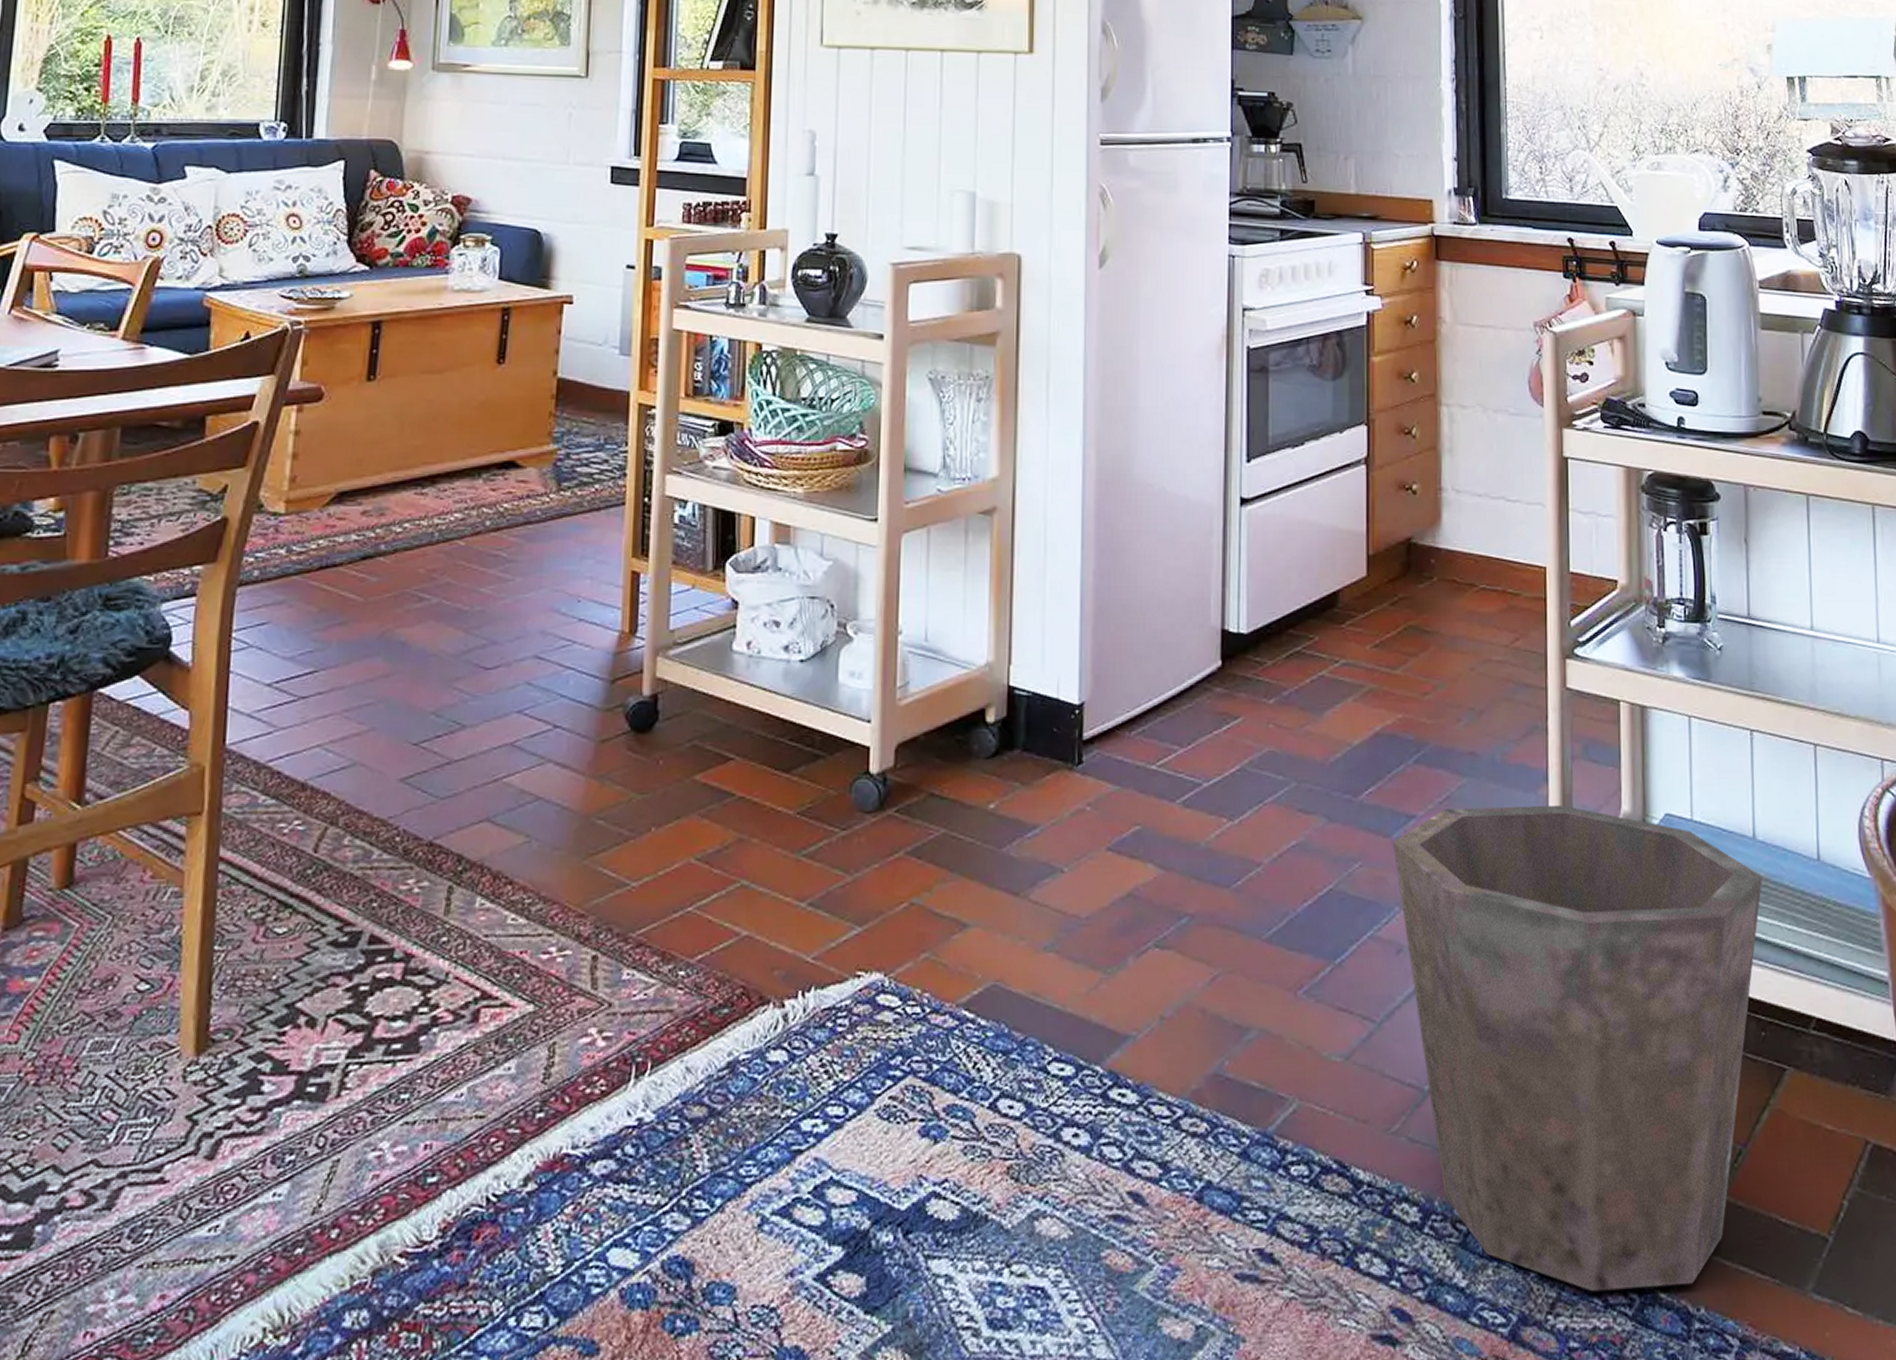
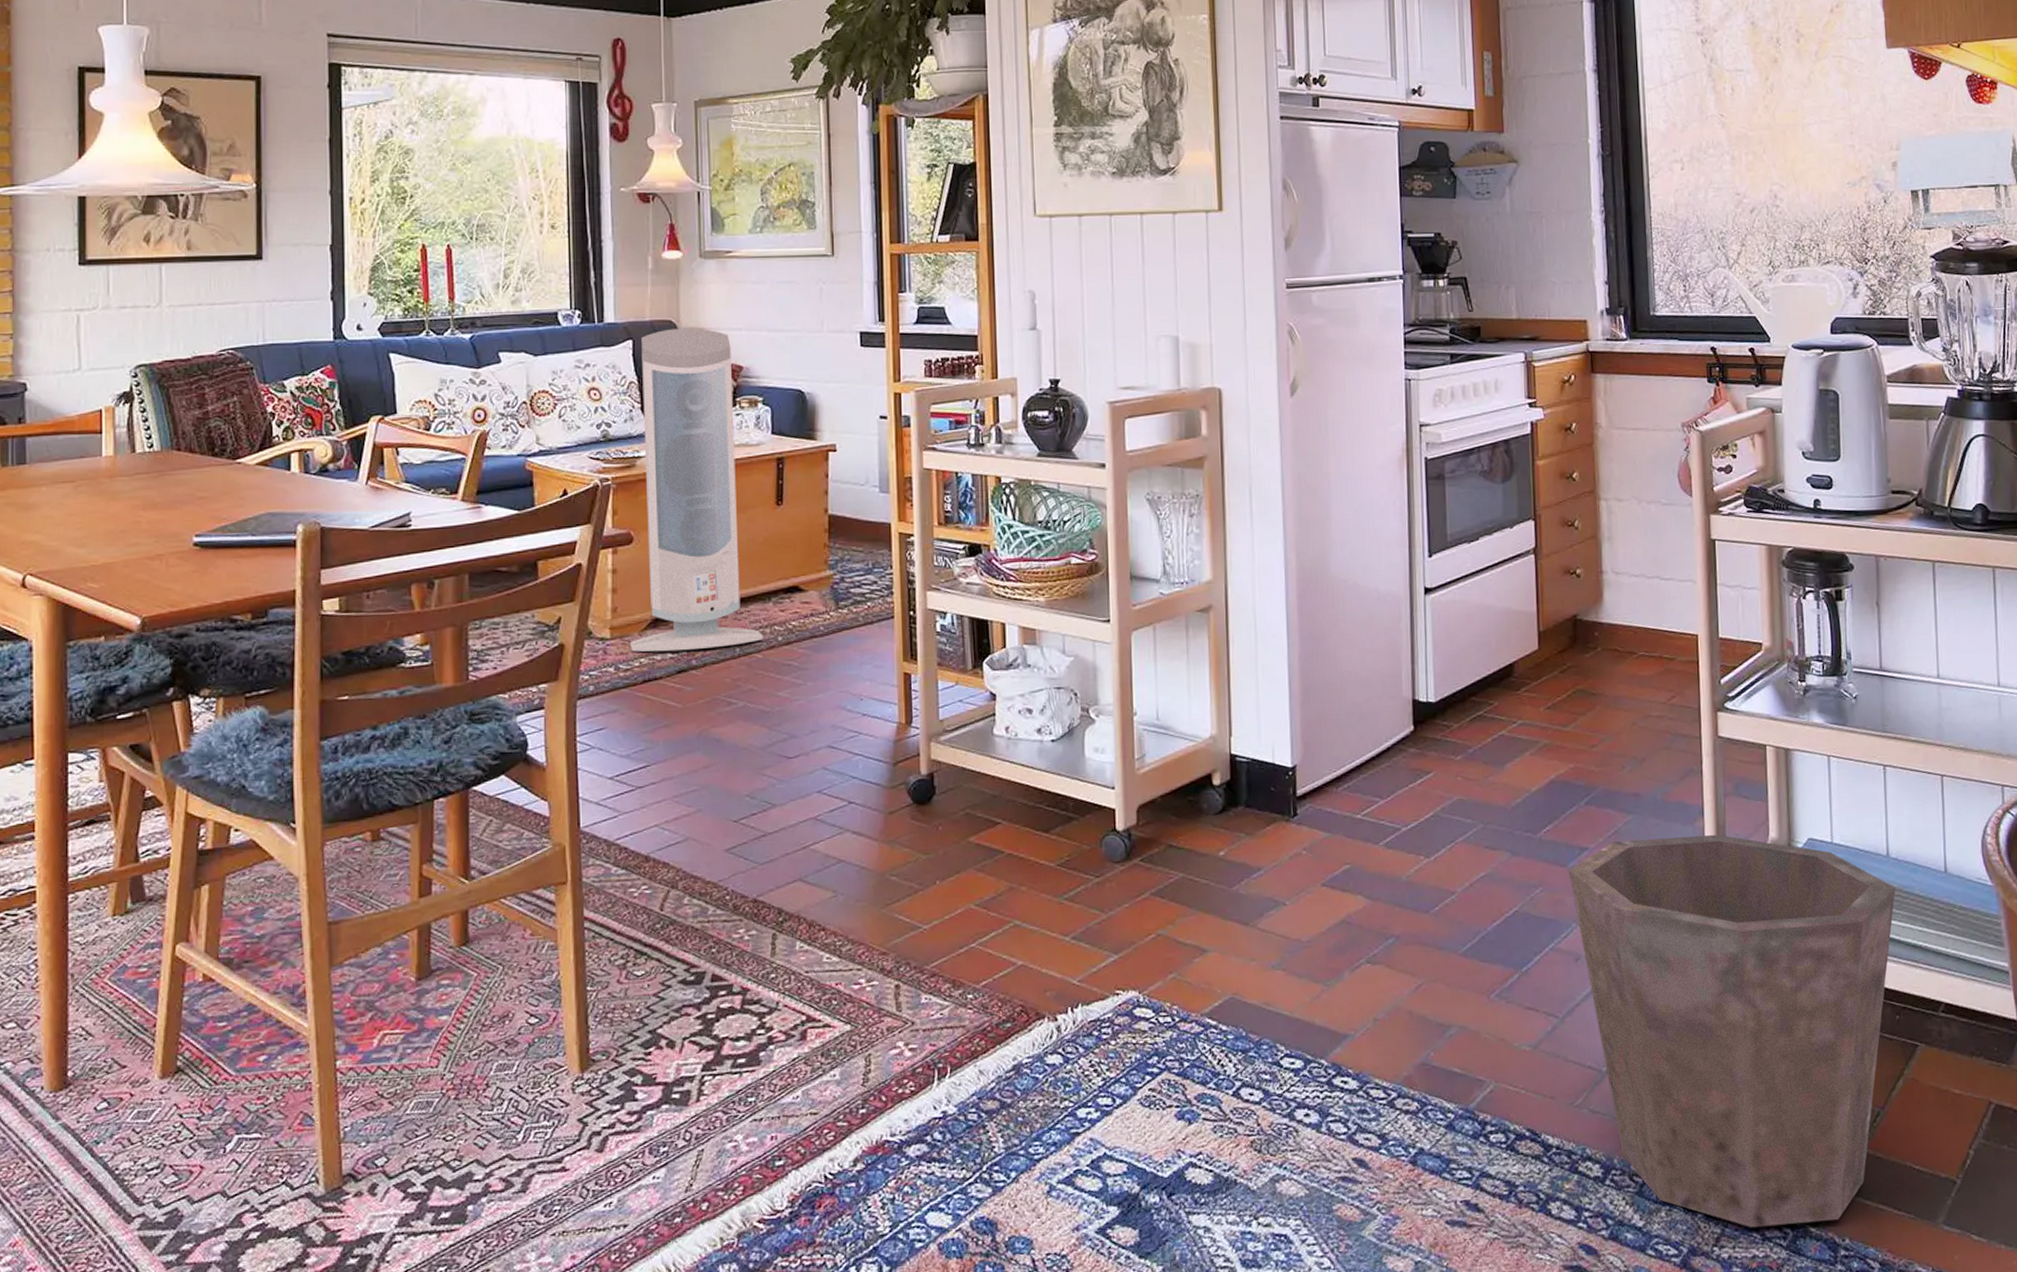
air purifier: none [307,150,468,533] -> present [629,328,763,652]

